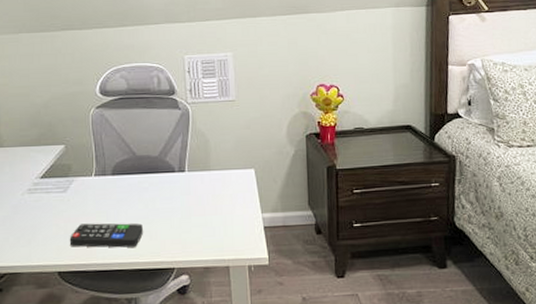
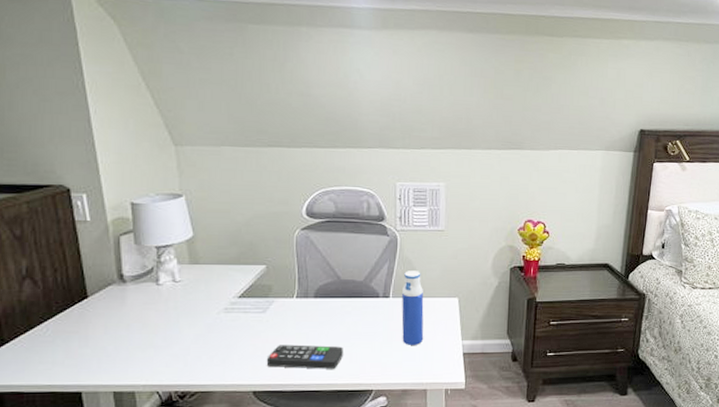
water bottle: none [197,143,223,220] -> present [401,271,424,345]

